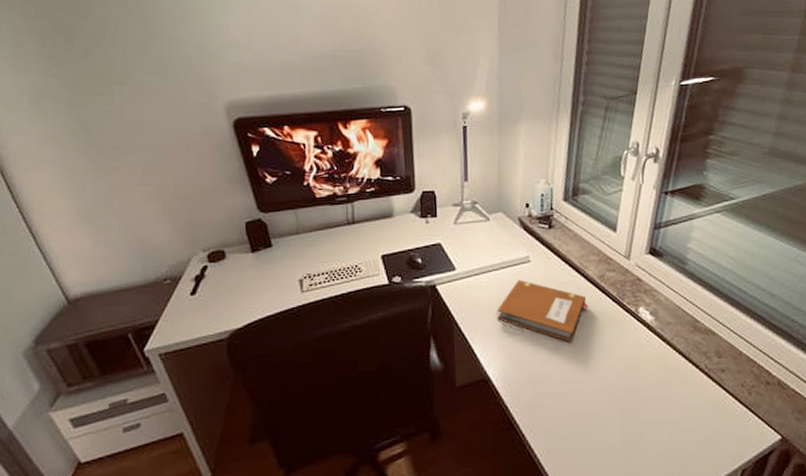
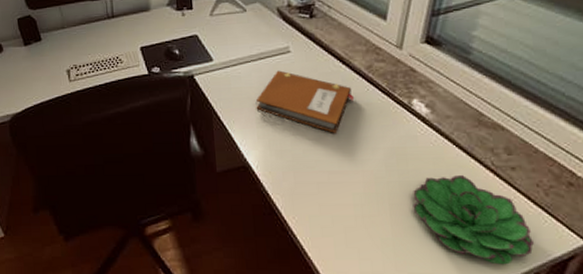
succulent plant: none [640,379,741,465] -> present [413,175,534,265]

